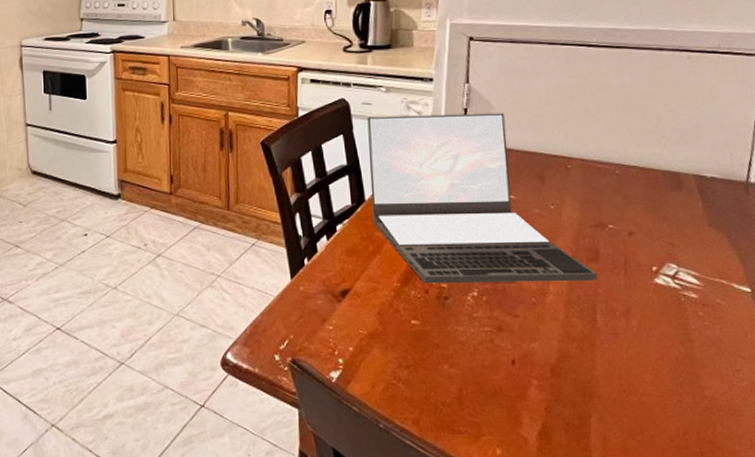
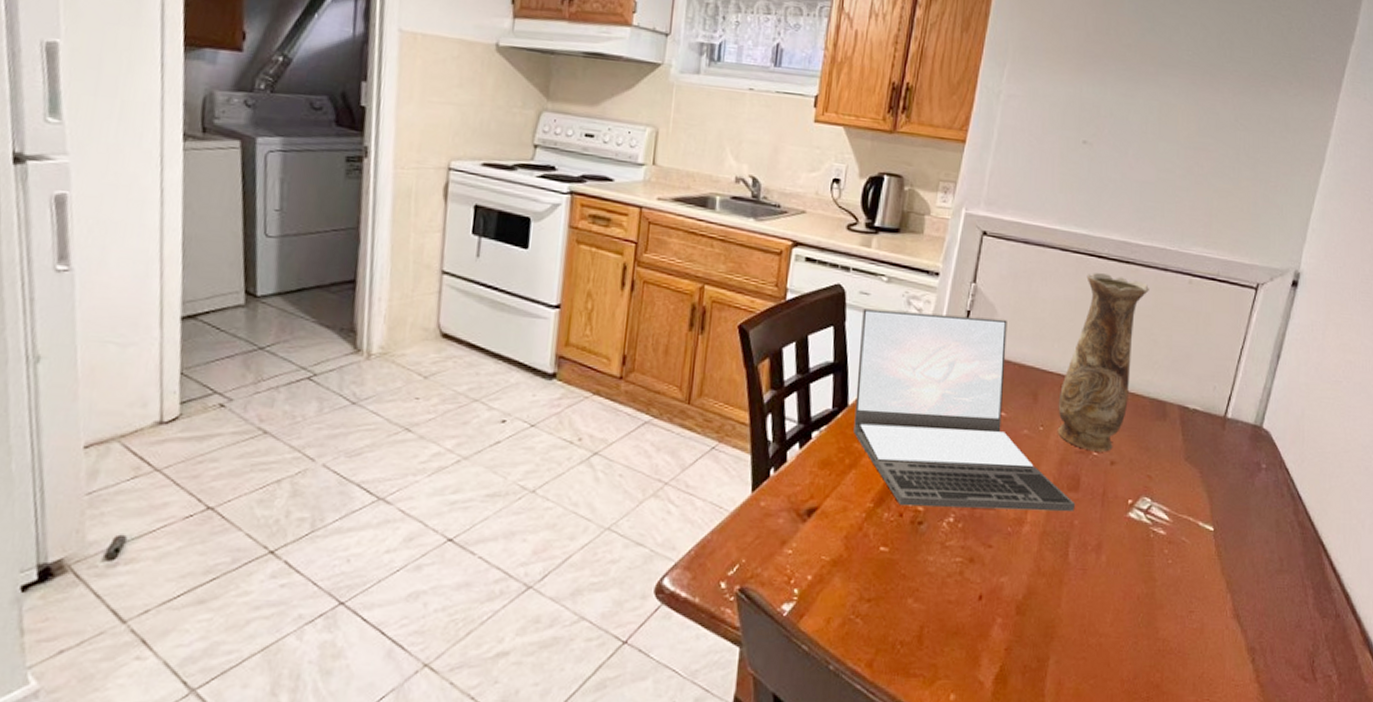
vase: none [565,59,646,224] -> present [1057,272,1149,452]

